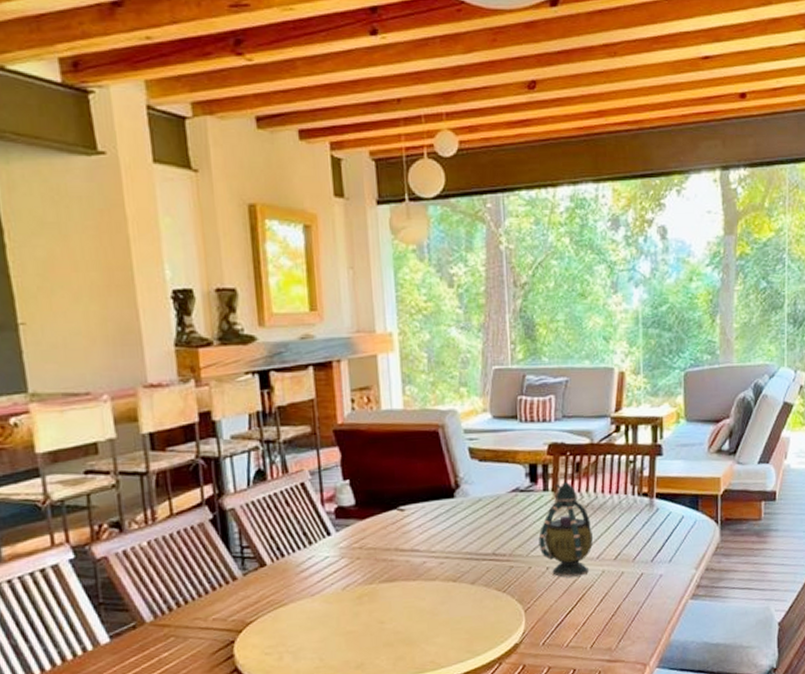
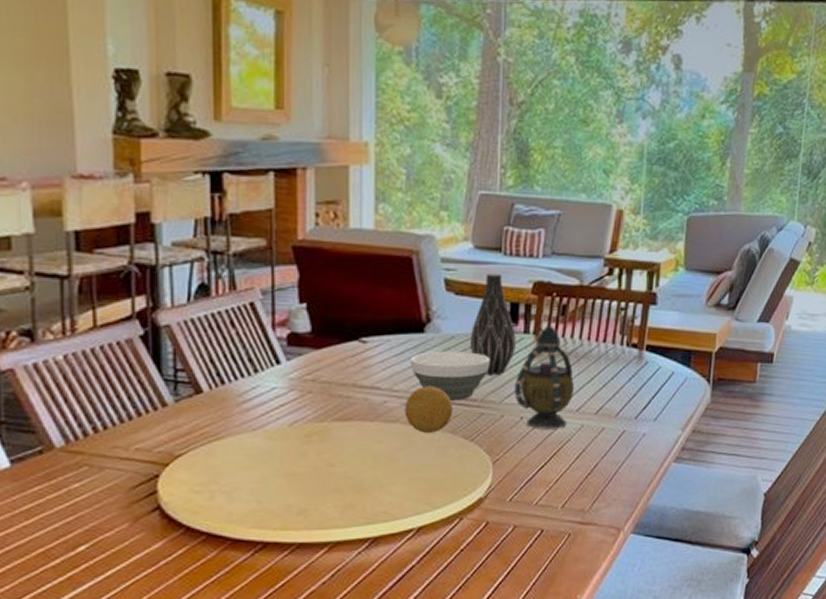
fruit: none [442,545,486,588] -> present [404,386,454,433]
bowl: none [444,512,515,557] -> present [410,350,491,401]
vase: none [495,439,537,533] -> present [469,274,516,376]

